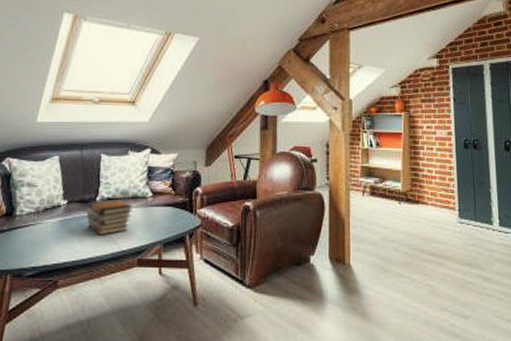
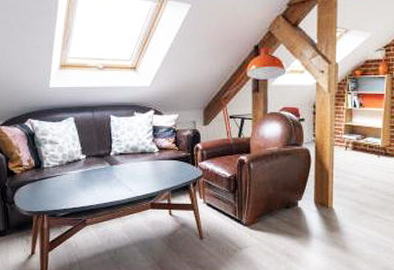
book stack: present [86,200,133,236] -> none [103,155,142,184]

